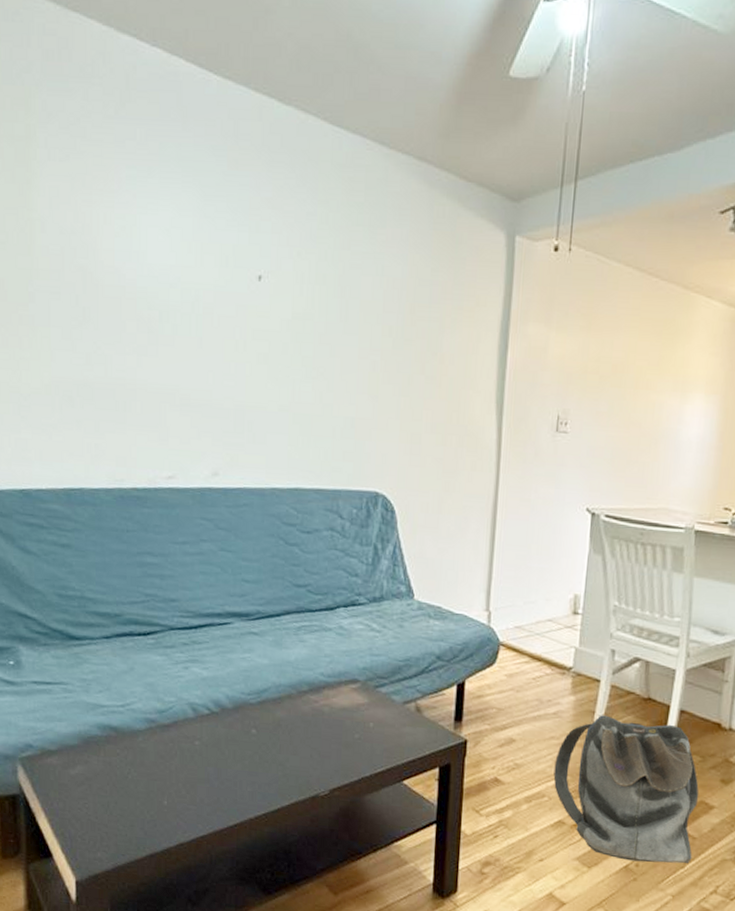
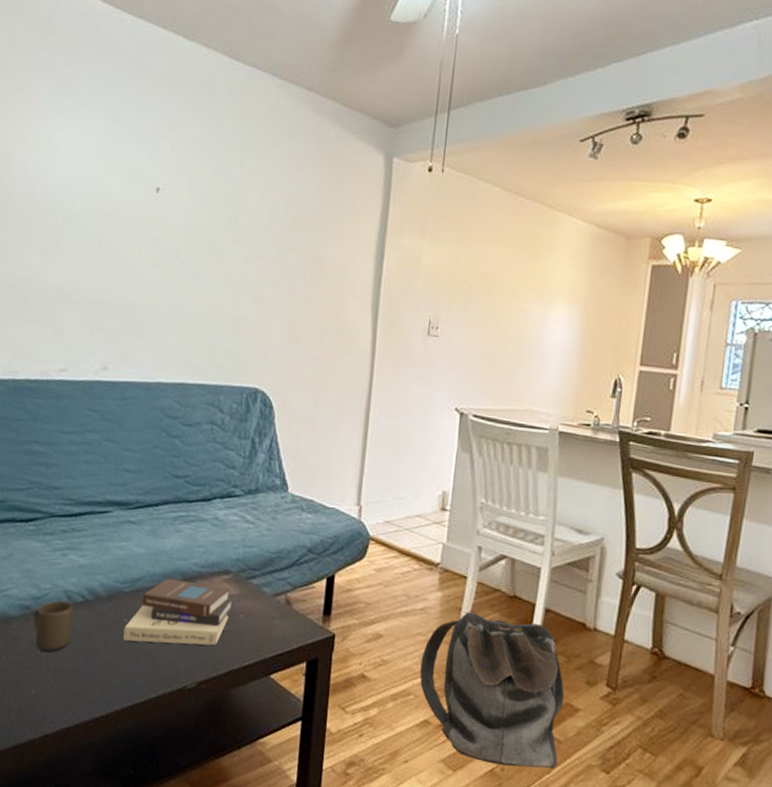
cup: none [160,712,199,763] -> present [33,599,73,651]
books: none [252,688,362,754] -> present [123,578,233,646]

